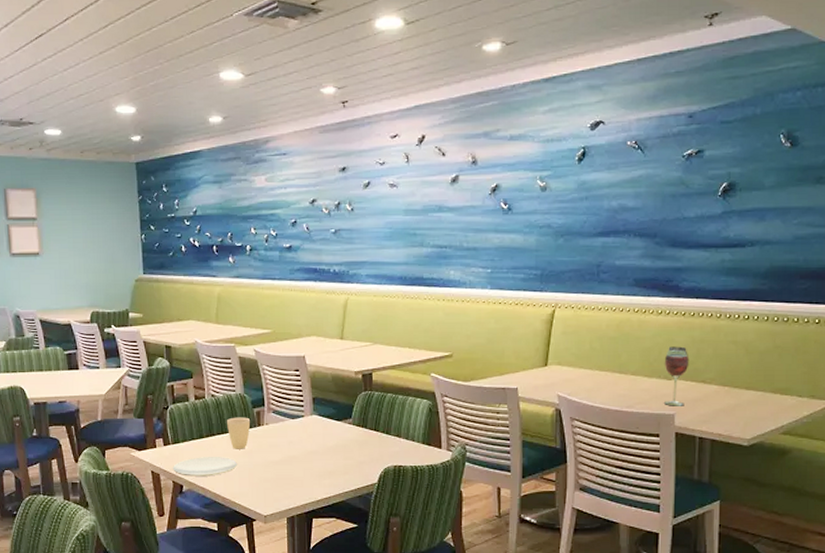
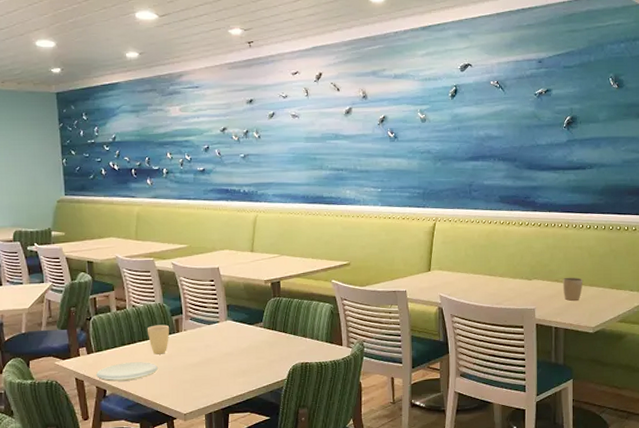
wineglass: present [664,346,690,406] -> none [525,252,545,302]
cup: none [710,377,738,406] -> present [562,277,583,301]

